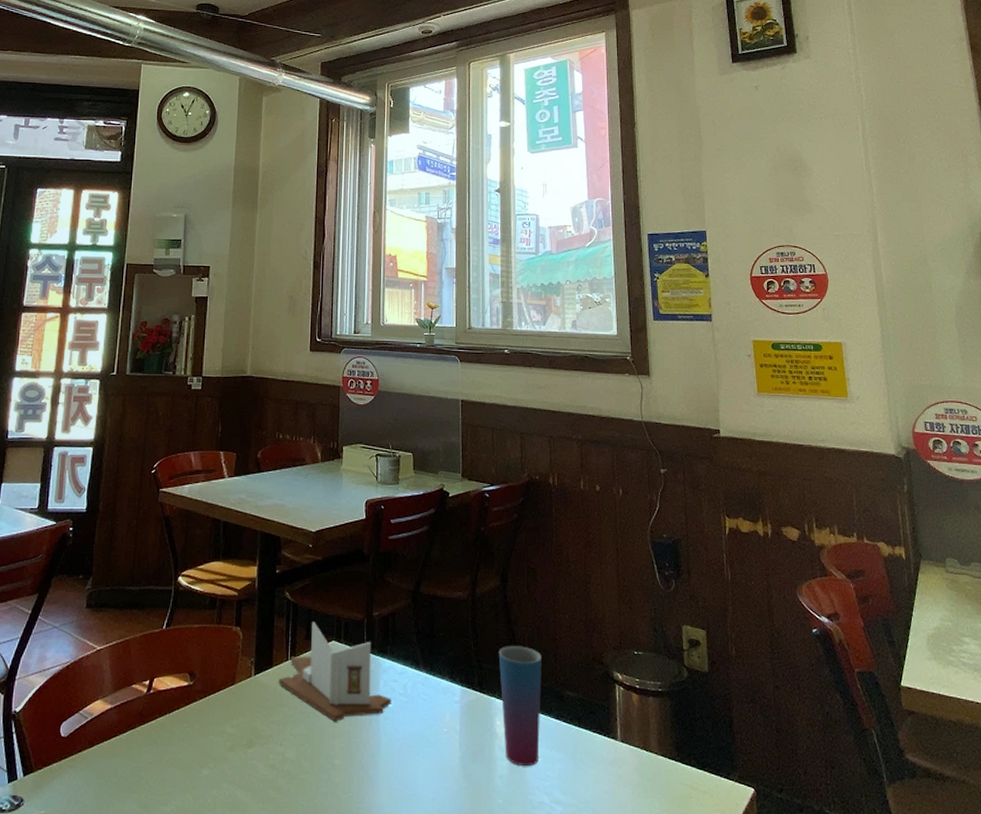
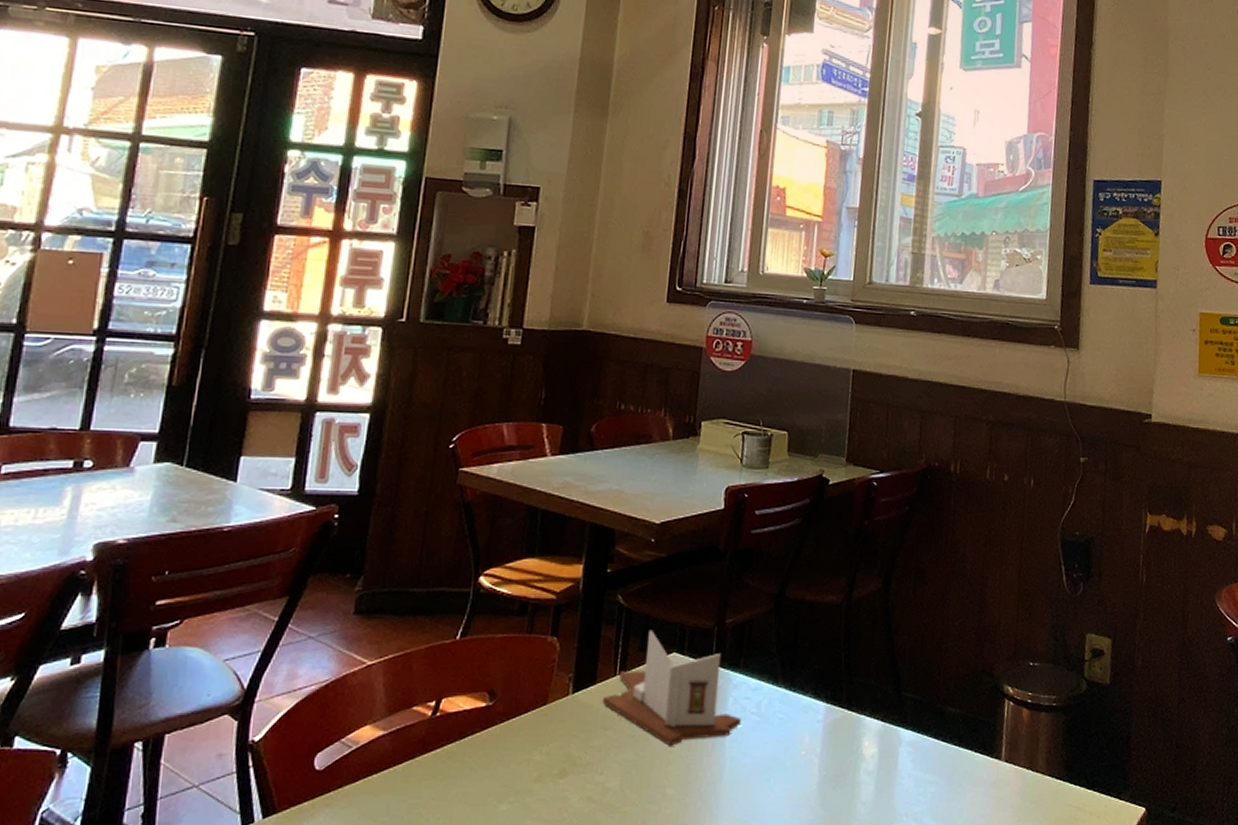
cup: present [498,646,542,767] -> none [871,657,924,791]

